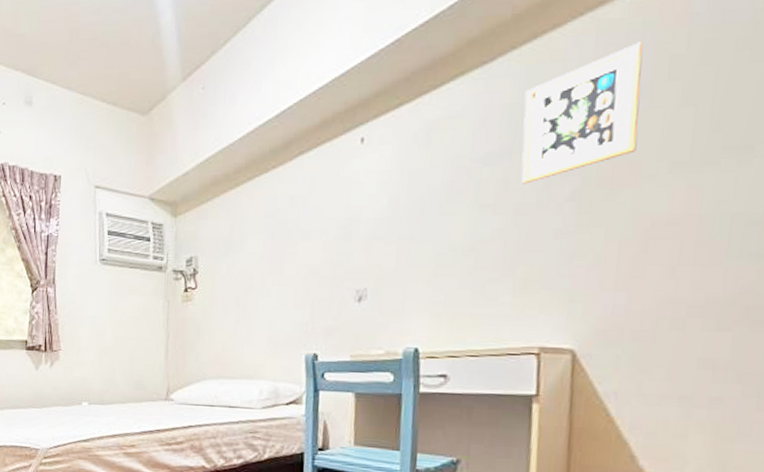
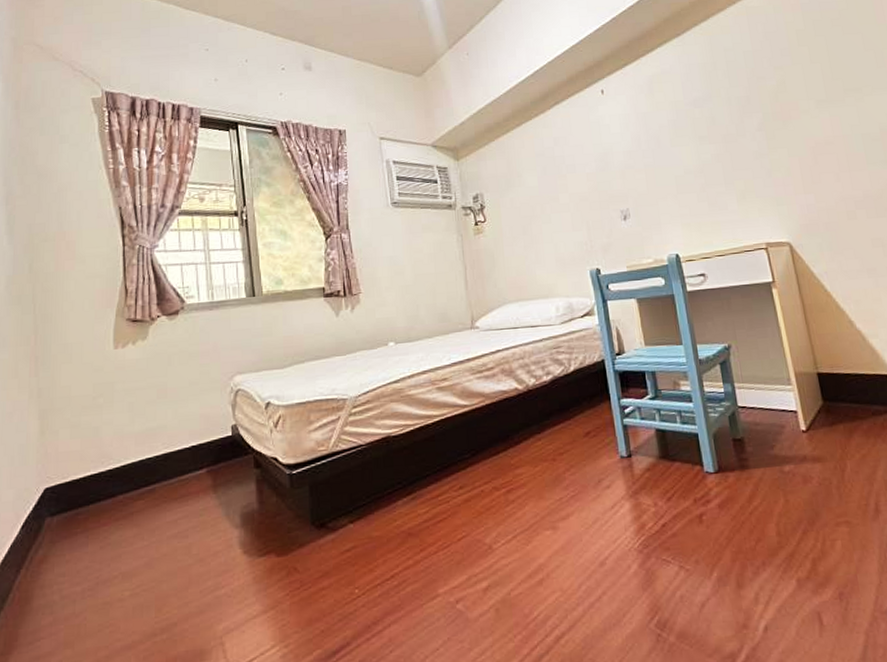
picture frame: present [521,41,643,184] -> none [710,21,792,120]

